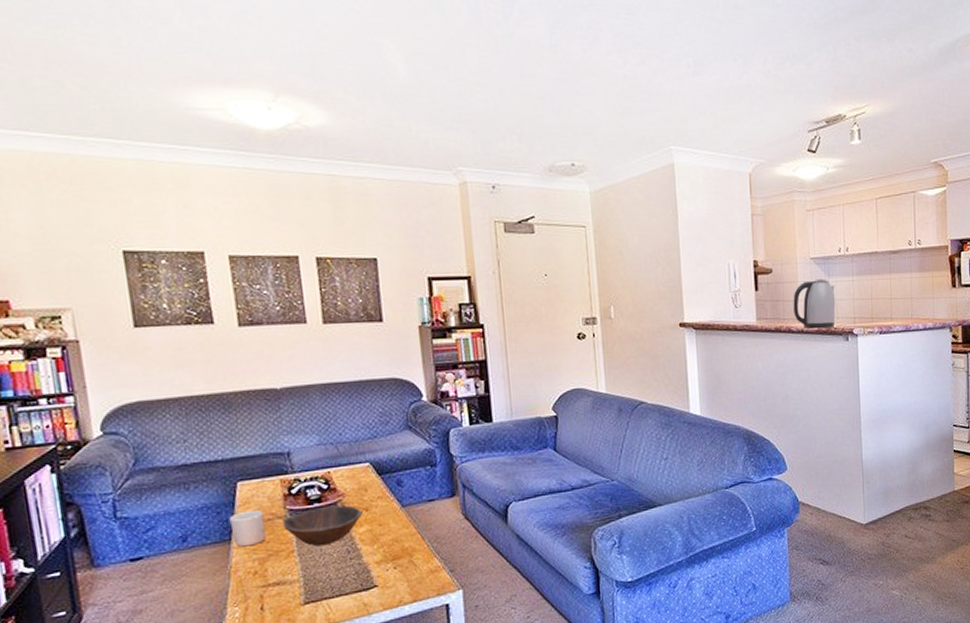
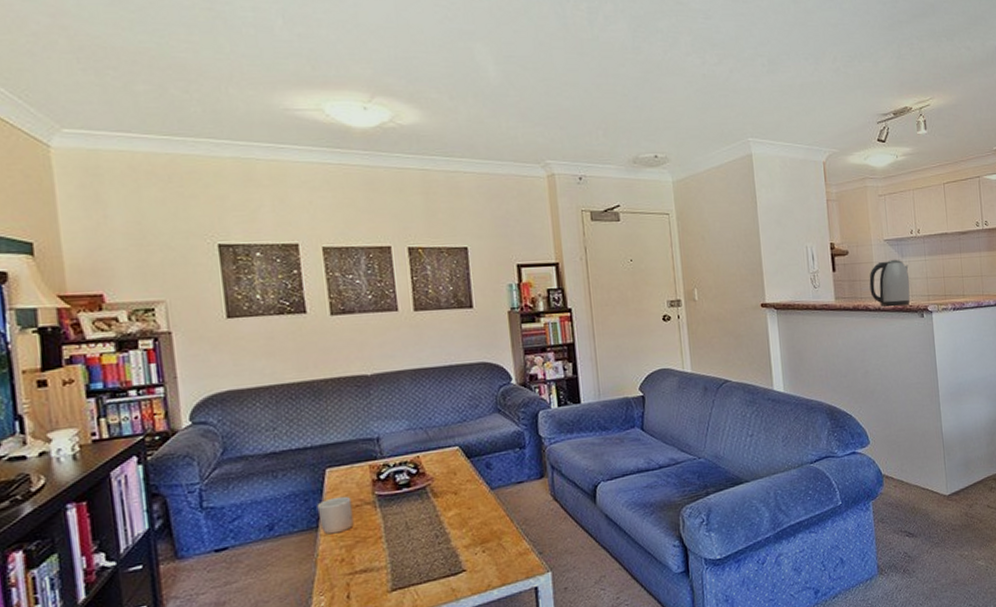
bowl: present [283,505,363,547] -> none [371,489,452,532]

